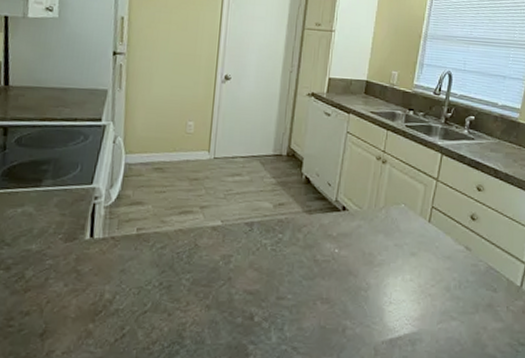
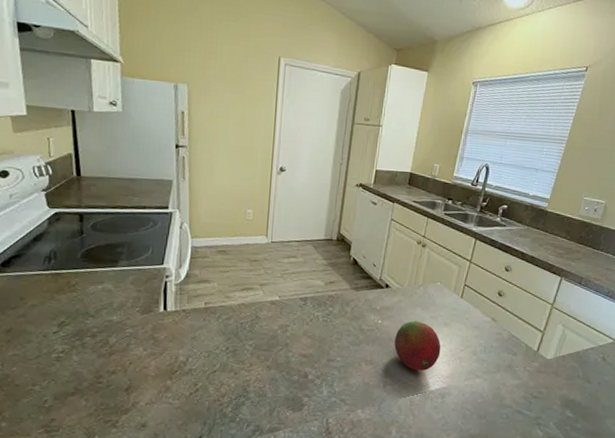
fruit: none [354,249,409,311] -> present [394,321,441,371]

